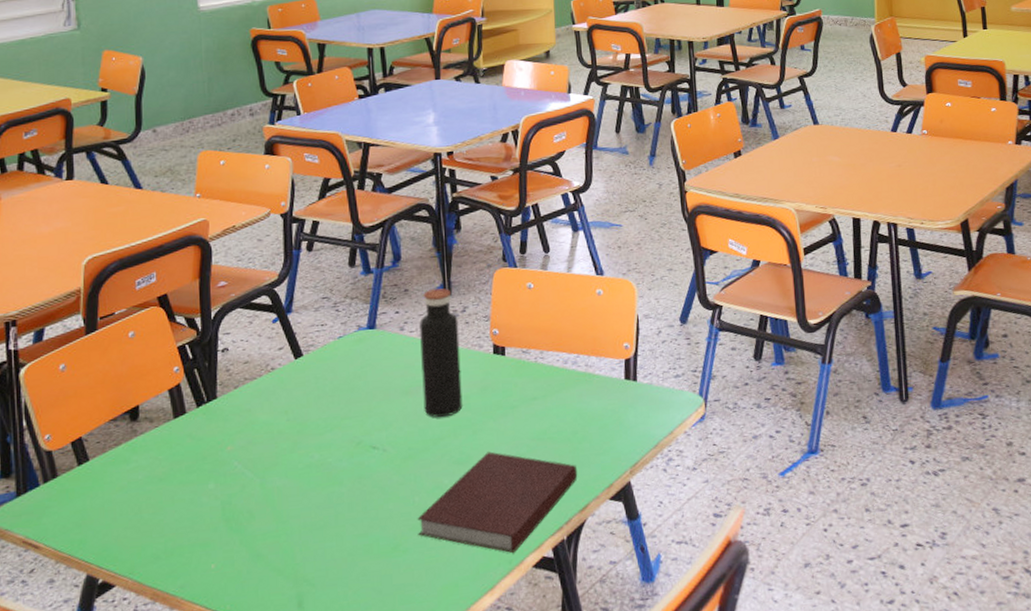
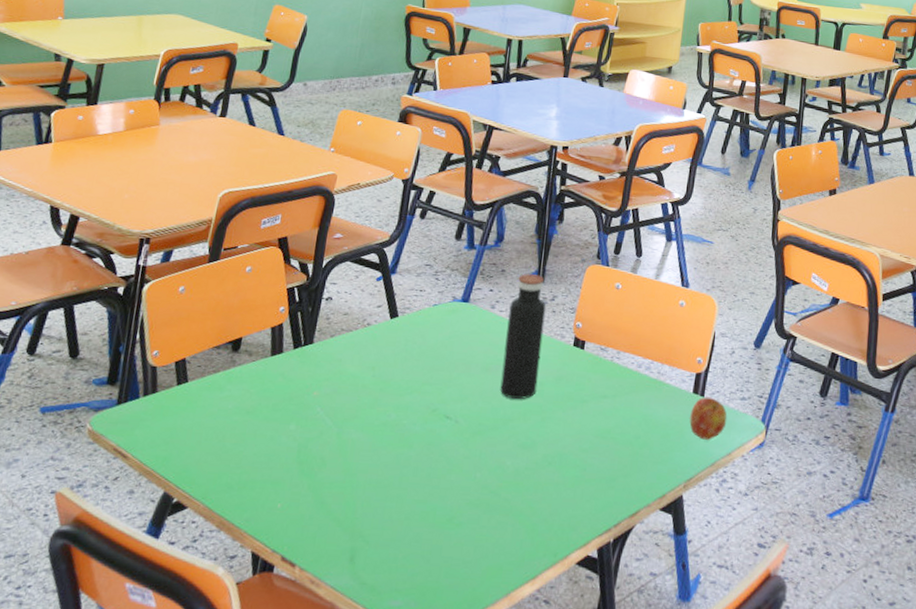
notebook: present [417,451,578,554] -> none [473,441,634,547]
apple: none [624,380,664,424] -> present [689,397,728,440]

